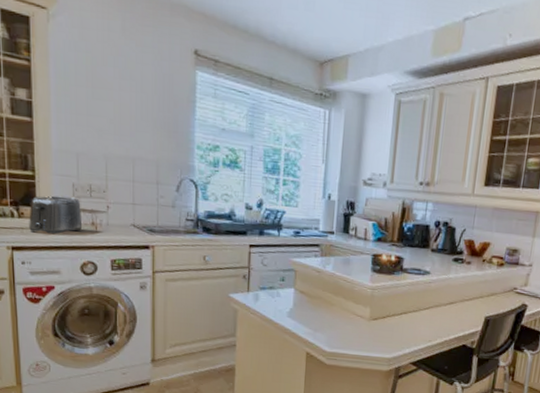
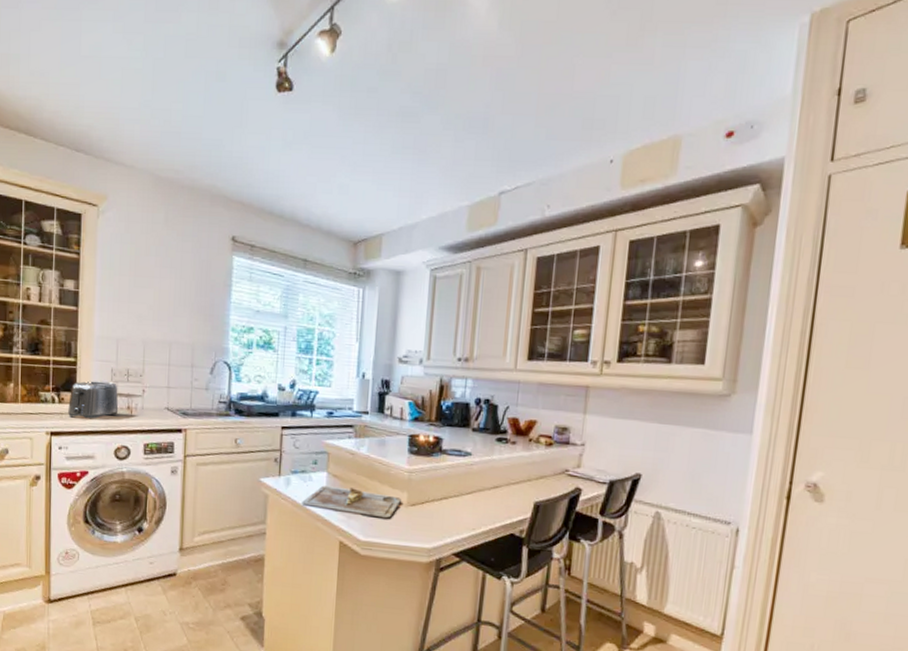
cutting board: none [270,301,364,332] -> present [302,485,401,519]

